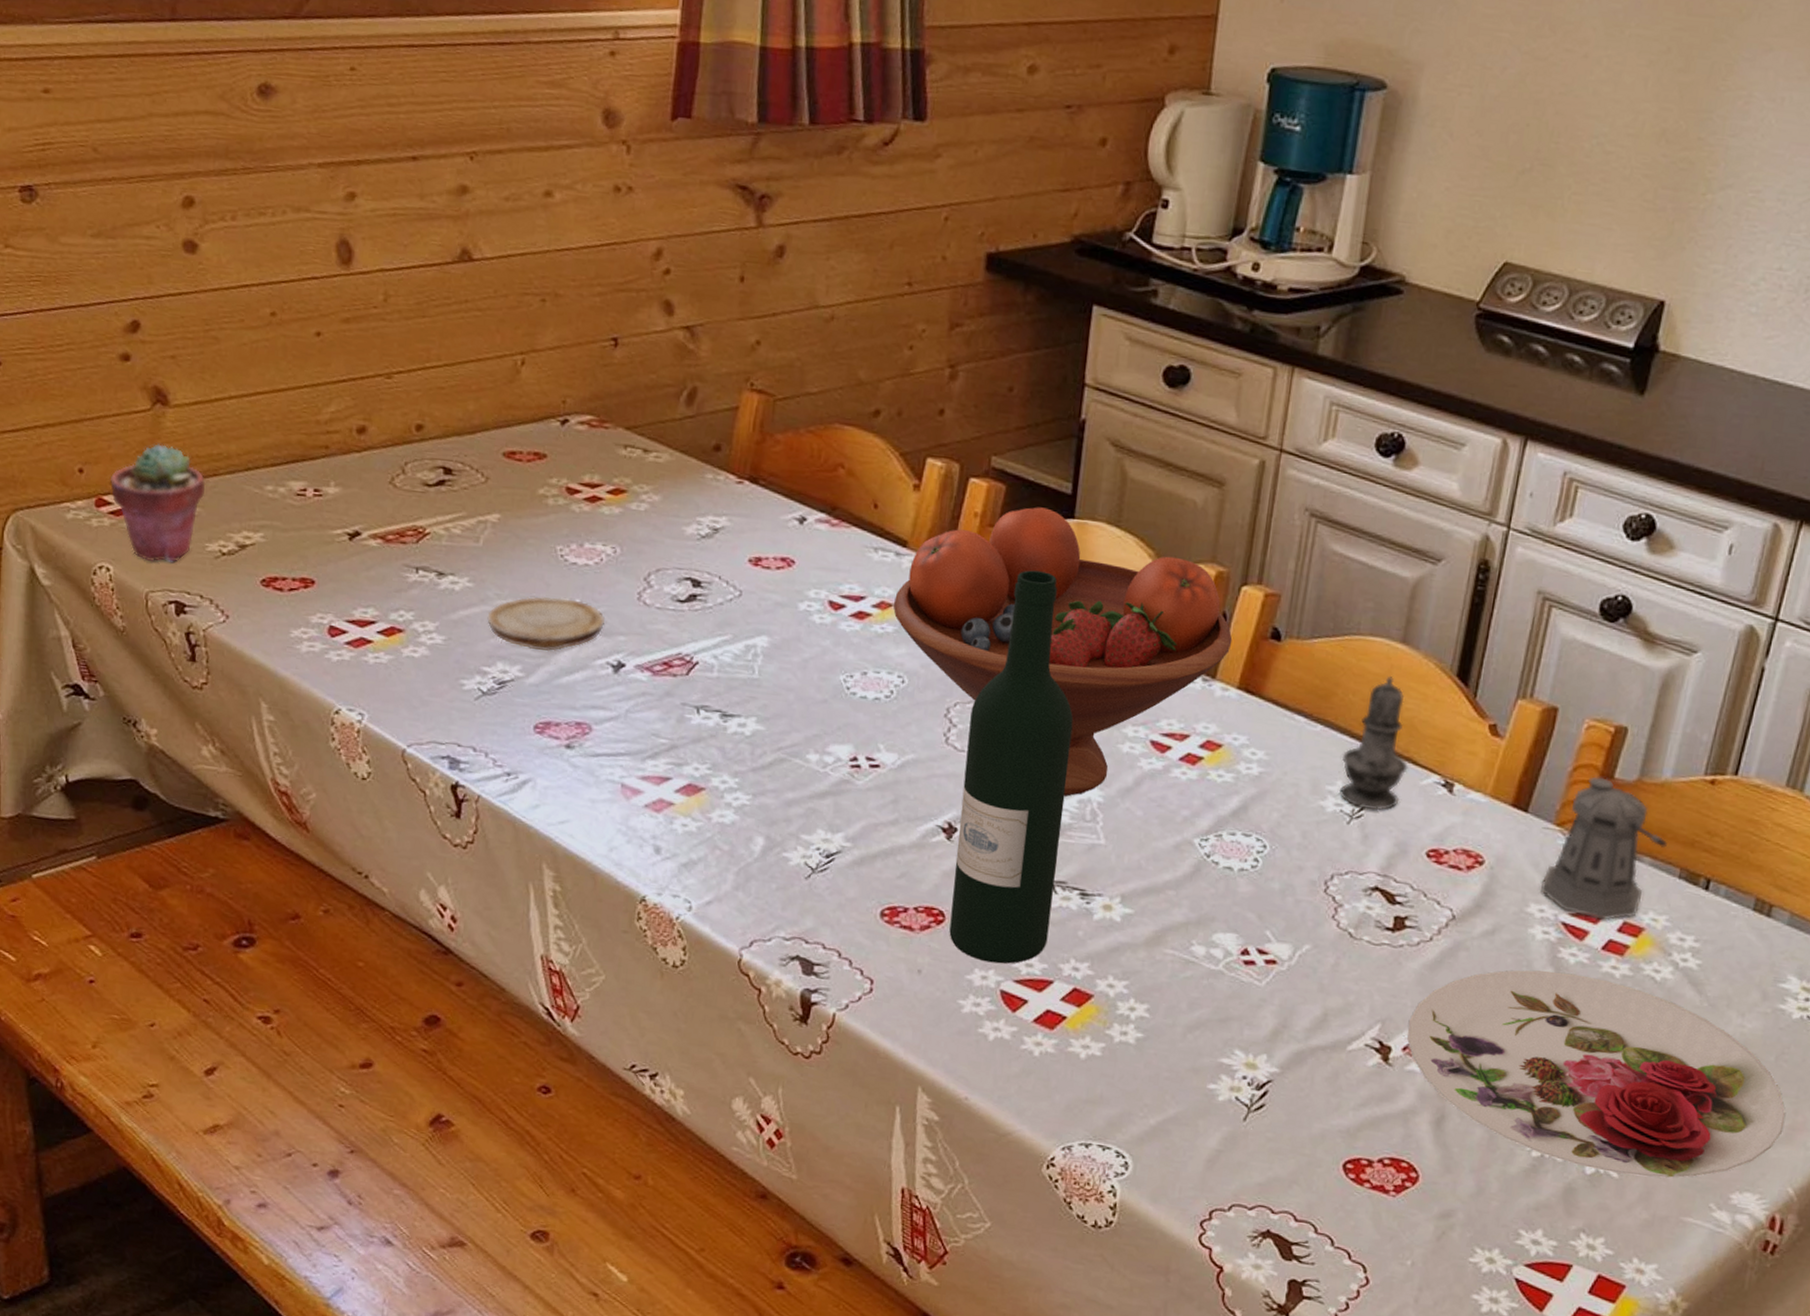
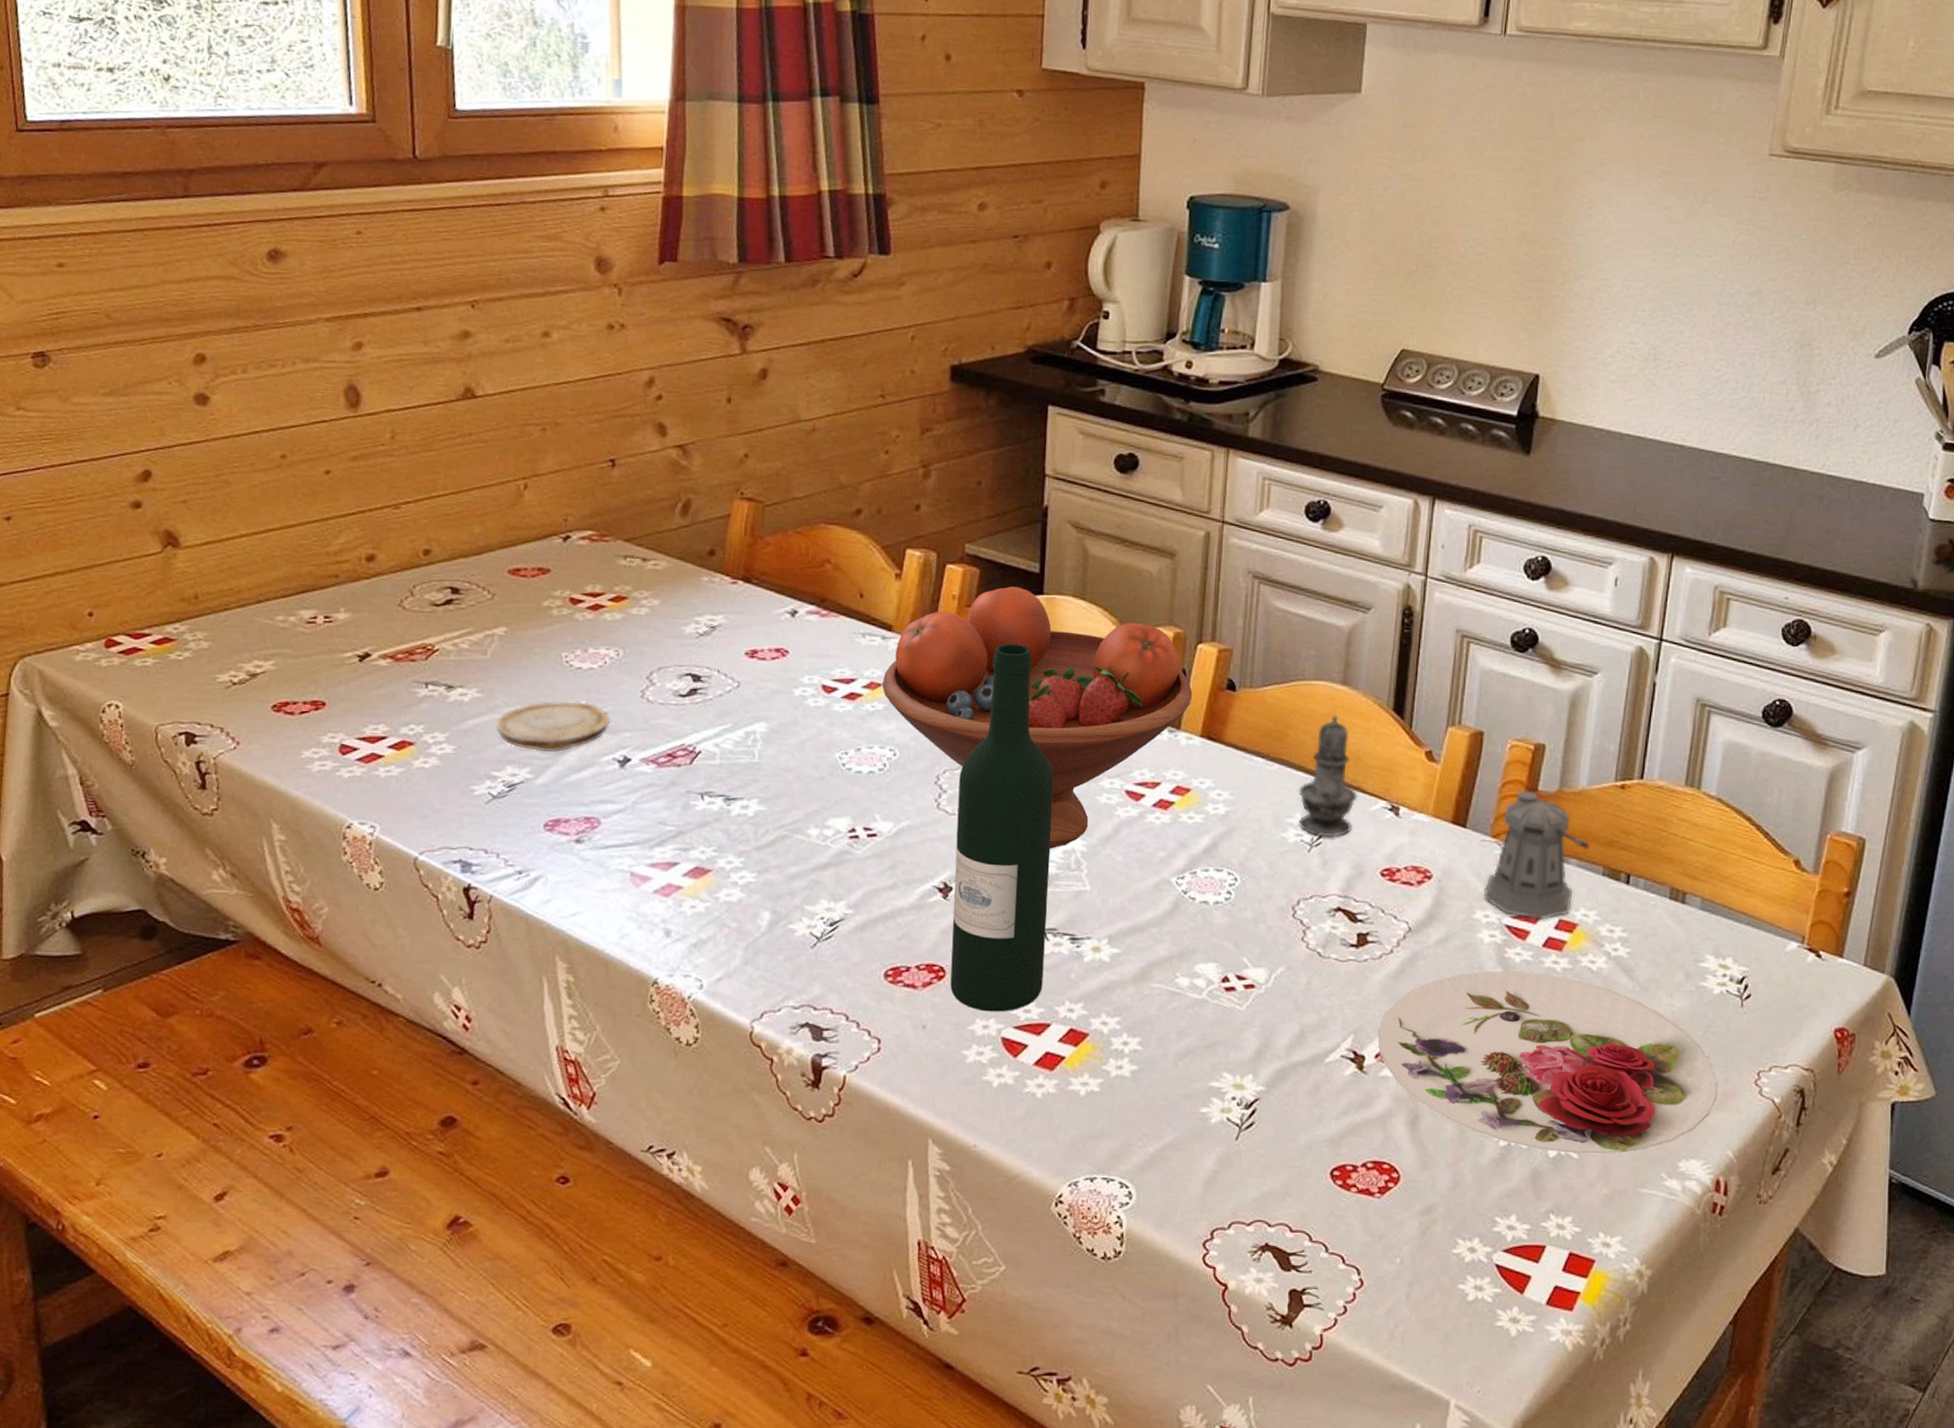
potted succulent: present [109,444,206,562] -> none [119,584,217,697]

